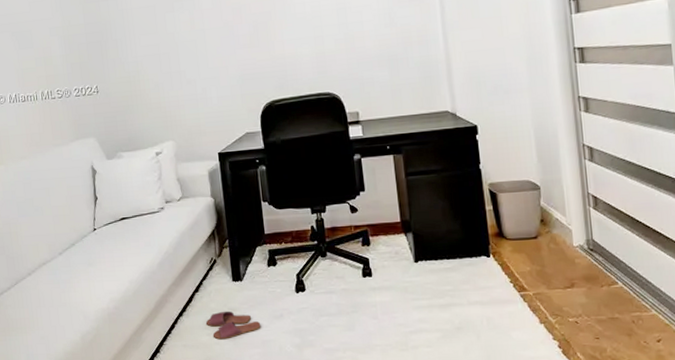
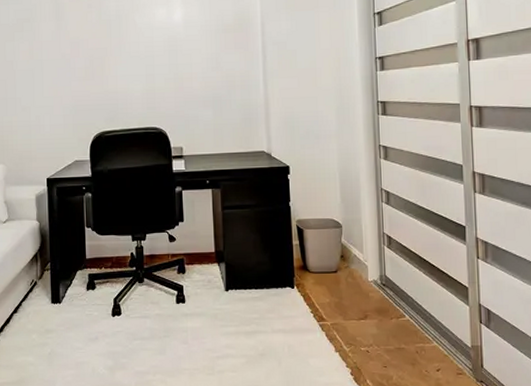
slippers: present [206,311,261,340] -> none [23,332,76,361]

